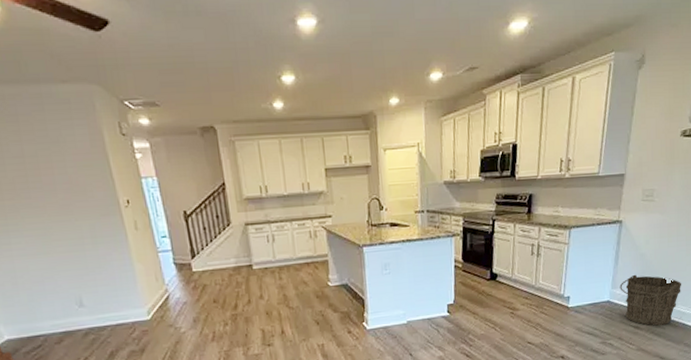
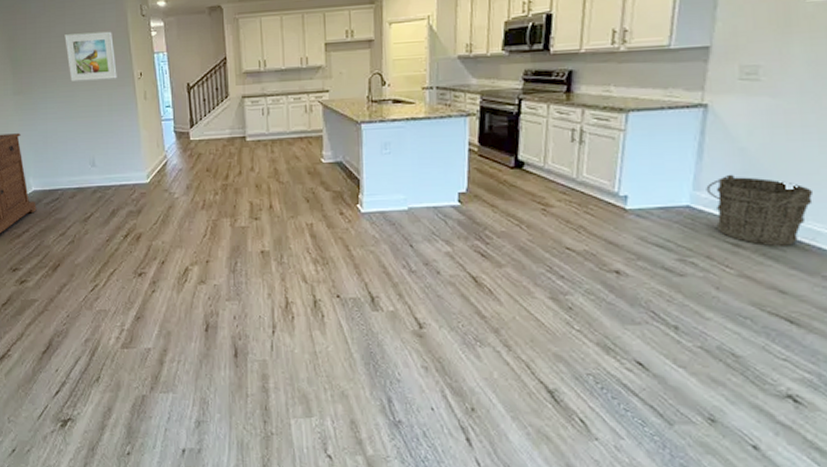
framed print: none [23,152,99,212] -> present [64,31,117,82]

